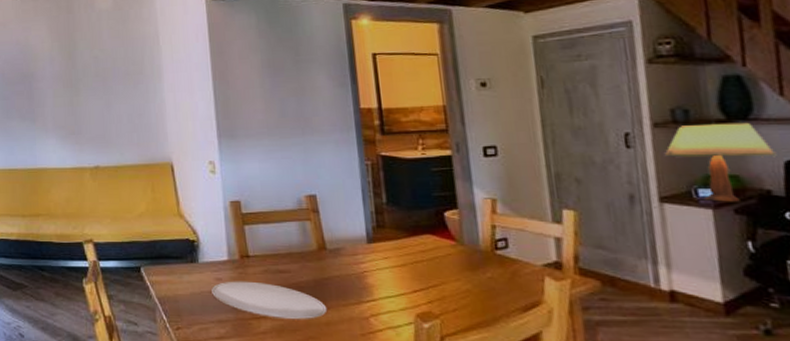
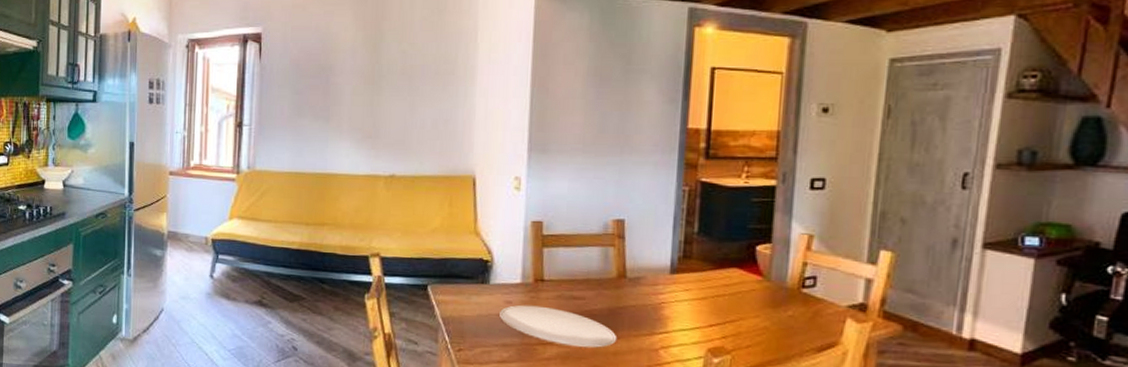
table lamp: present [664,120,777,202] -> none [999,165,1116,253]

